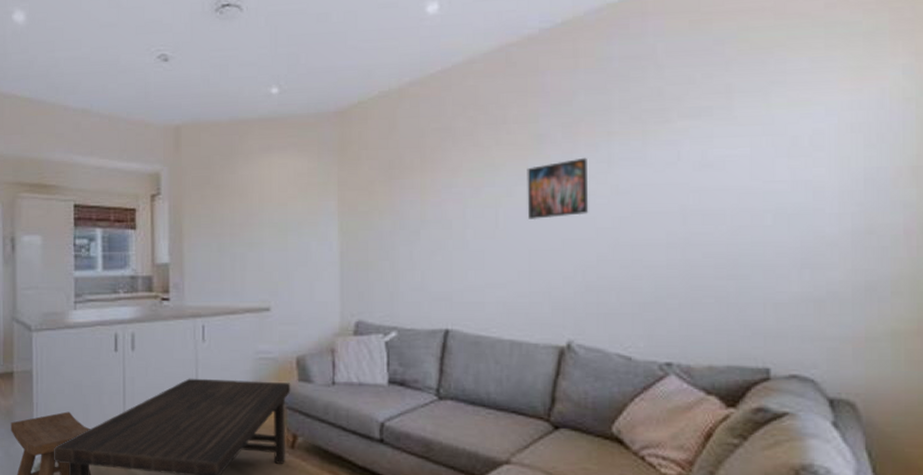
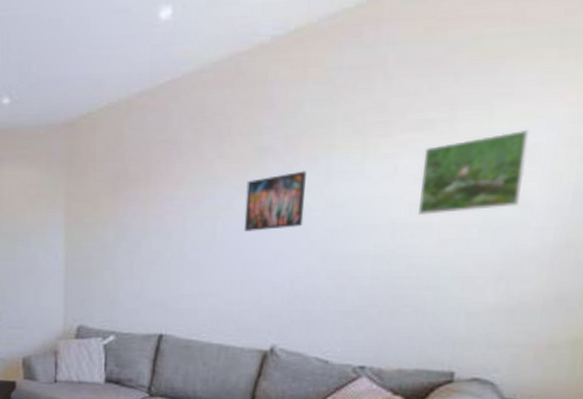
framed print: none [706,115,811,201] -> present [418,129,529,215]

